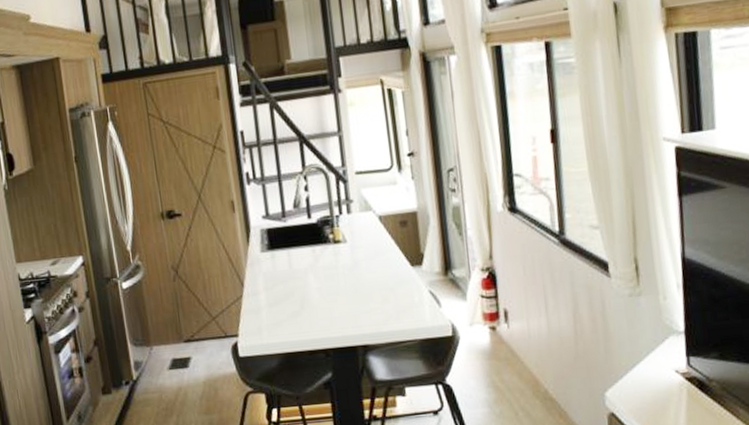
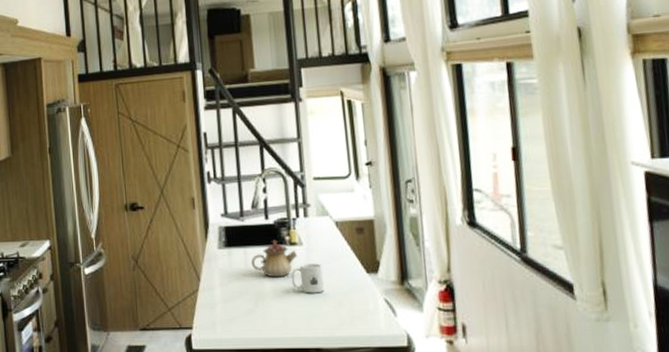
teapot: none [295,239,341,277] -> present [251,239,297,278]
mug: none [336,260,370,291] -> present [291,263,325,294]

